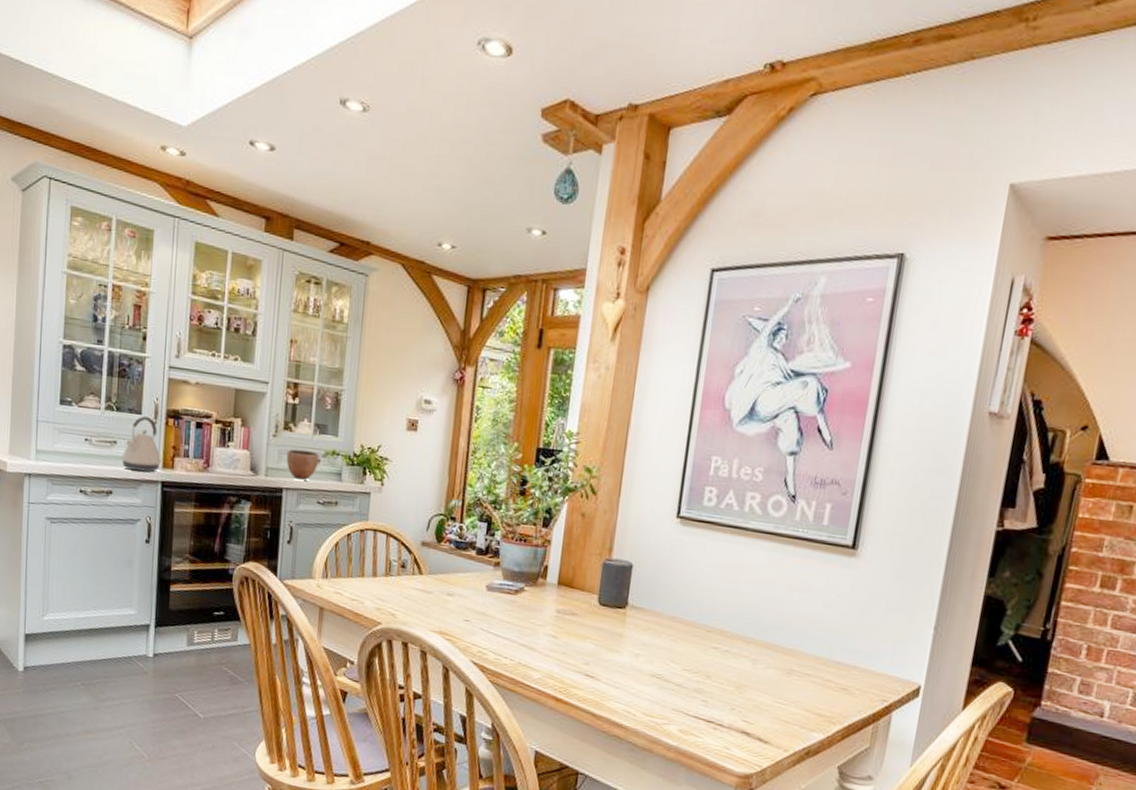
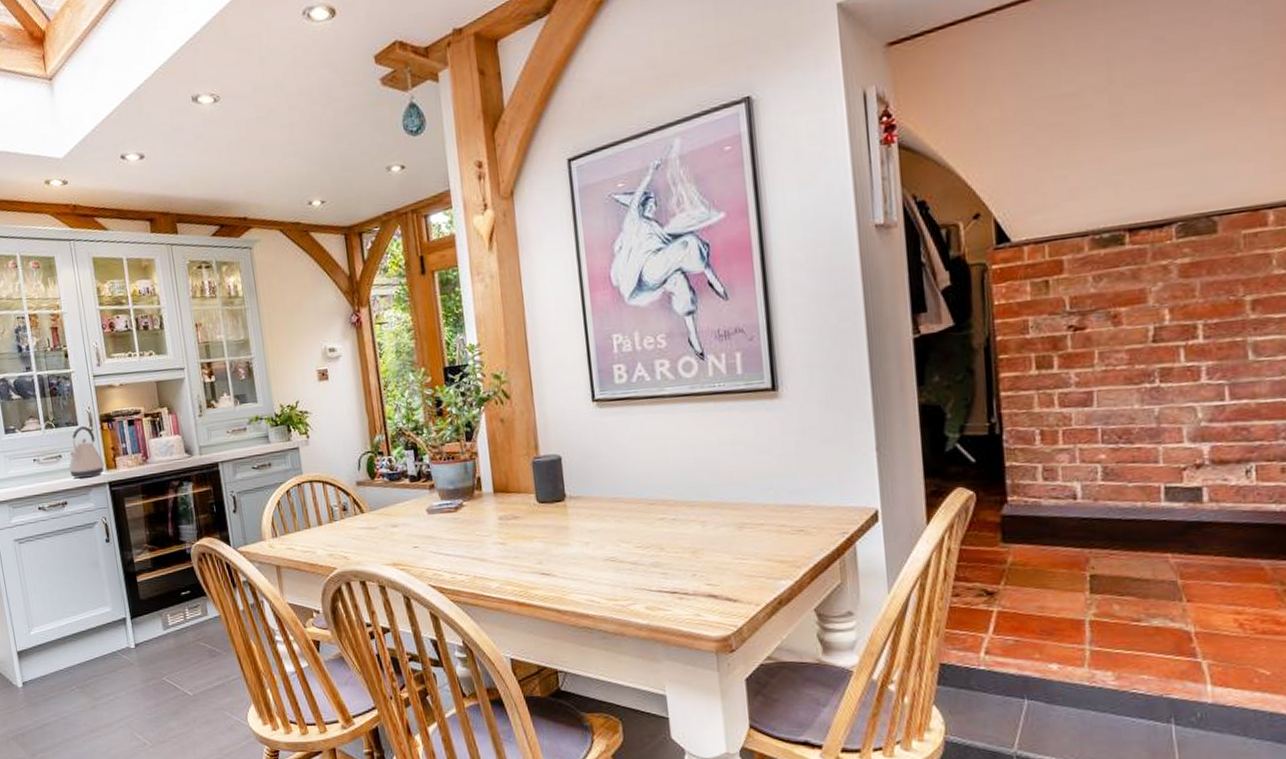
decorative bowl: present [286,448,320,480] -> none [214,421,246,451]

